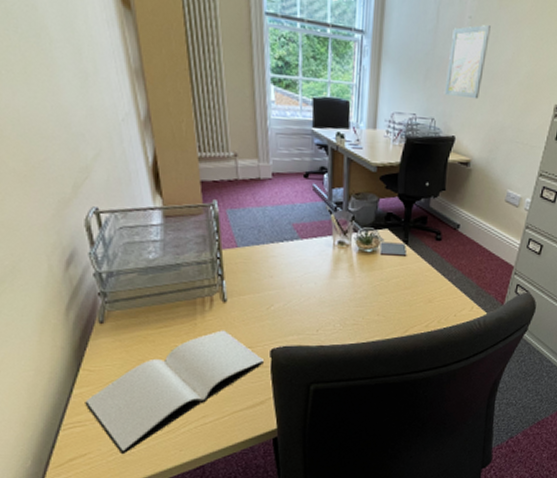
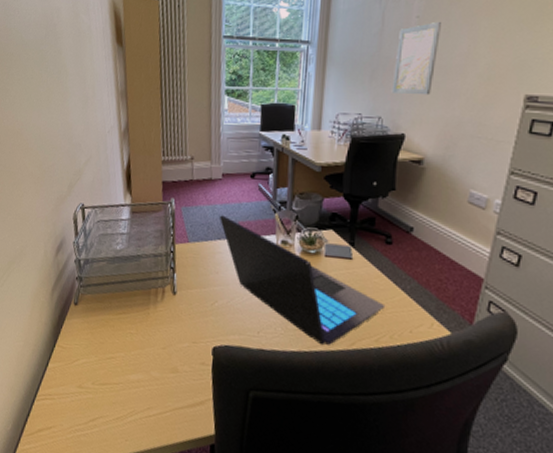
book: present [85,330,265,455] -> none [55,322,207,435]
laptop: none [272,217,435,336] -> present [220,215,386,346]

